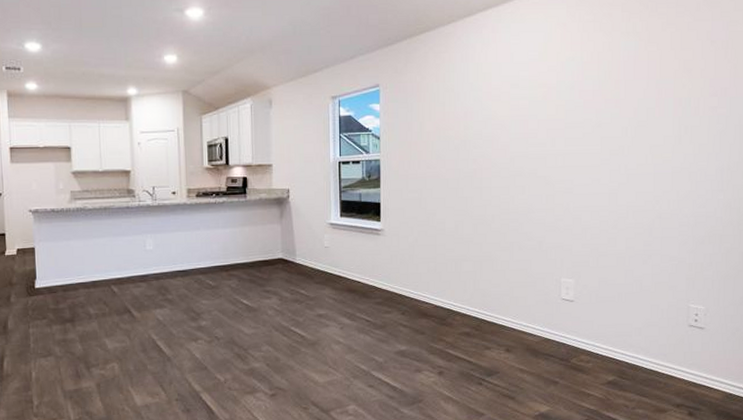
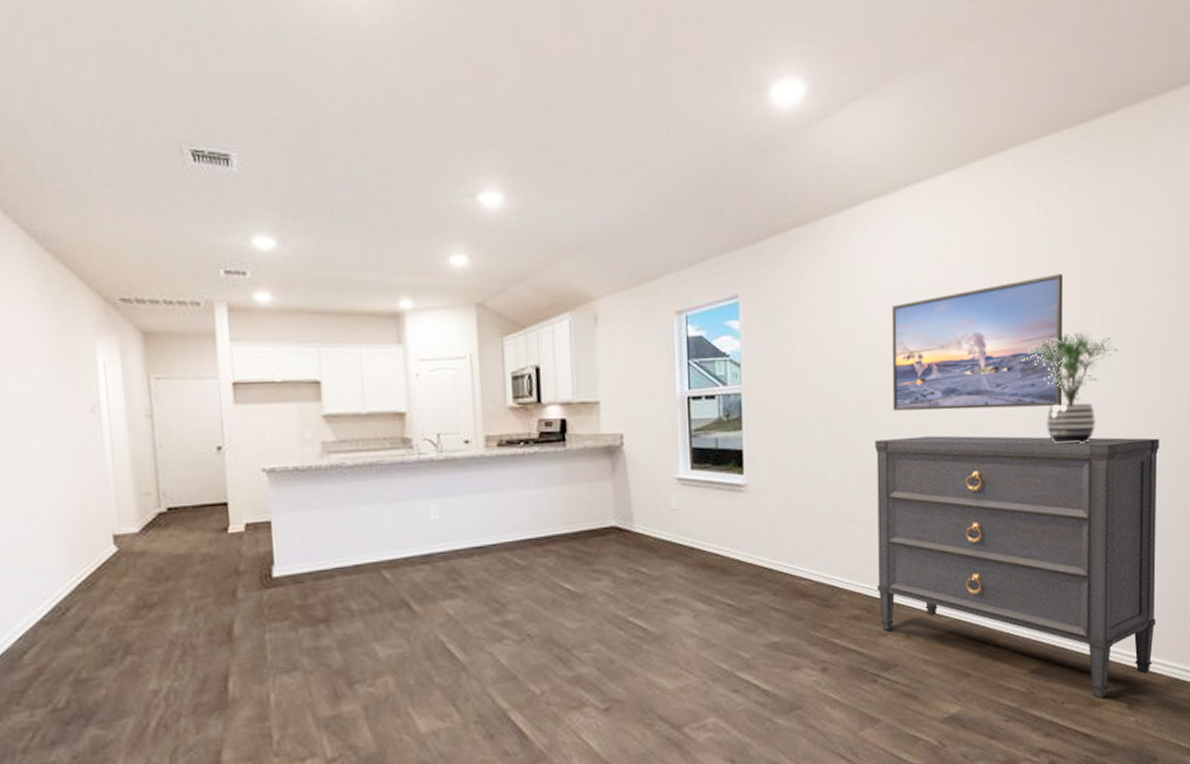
dresser: none [483,194,721,406] -> present [875,435,1159,698]
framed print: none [499,67,643,175] -> present [891,274,1064,411]
potted plant: none [606,113,687,203] -> present [1022,331,1118,444]

